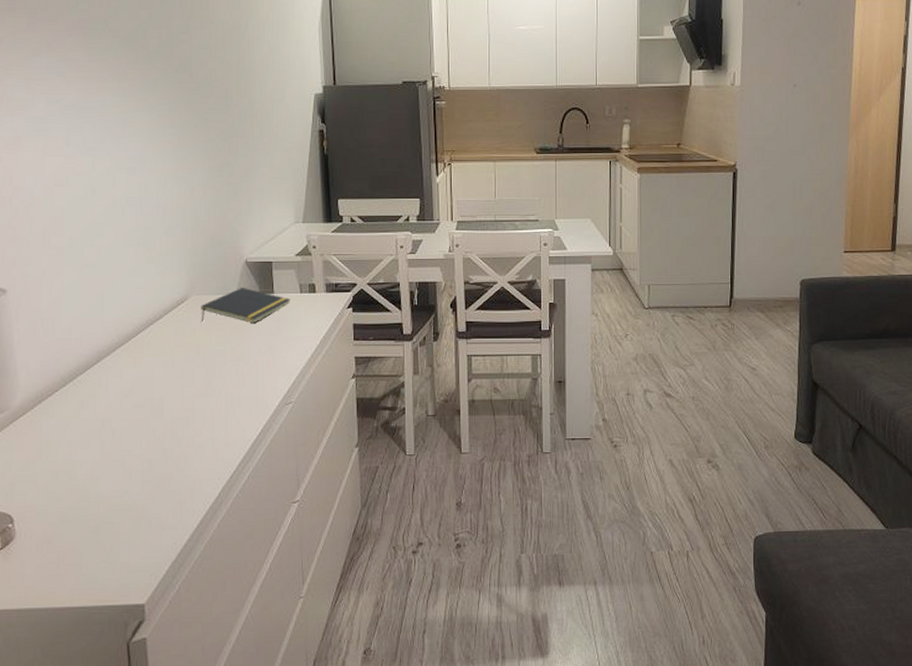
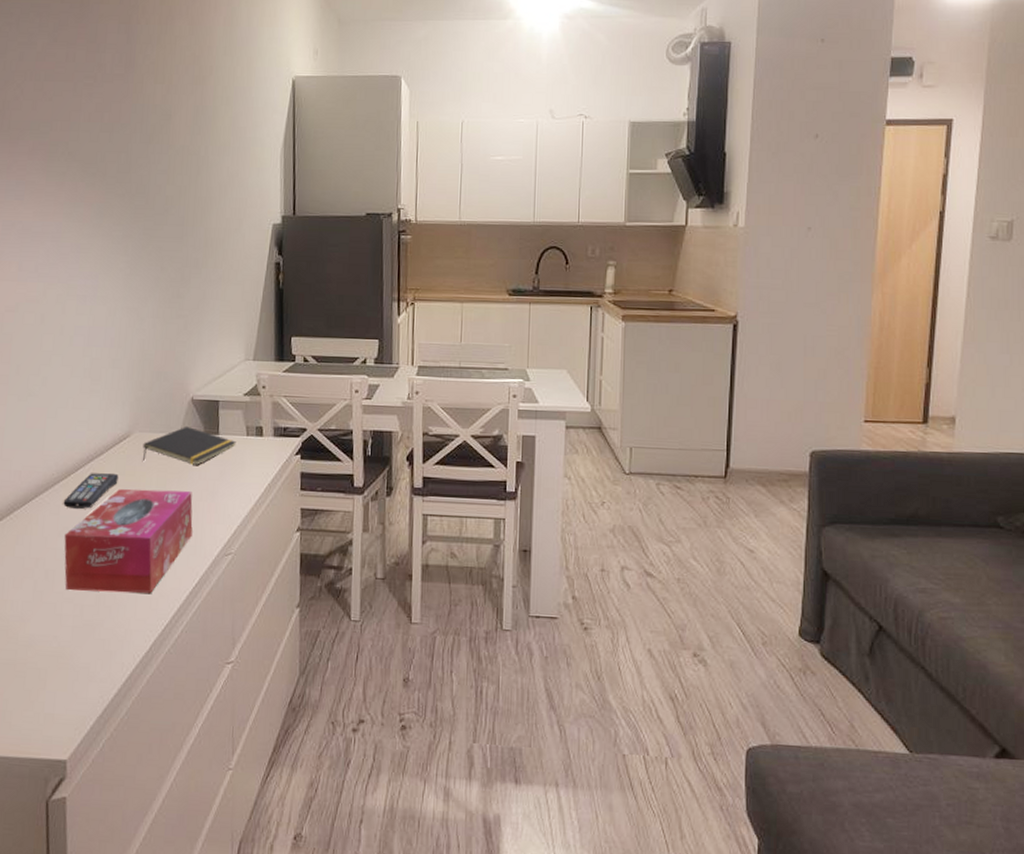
remote control: none [125,335,179,370] -> present [63,473,119,509]
tissue box: none [129,348,253,448] -> present [64,489,193,593]

